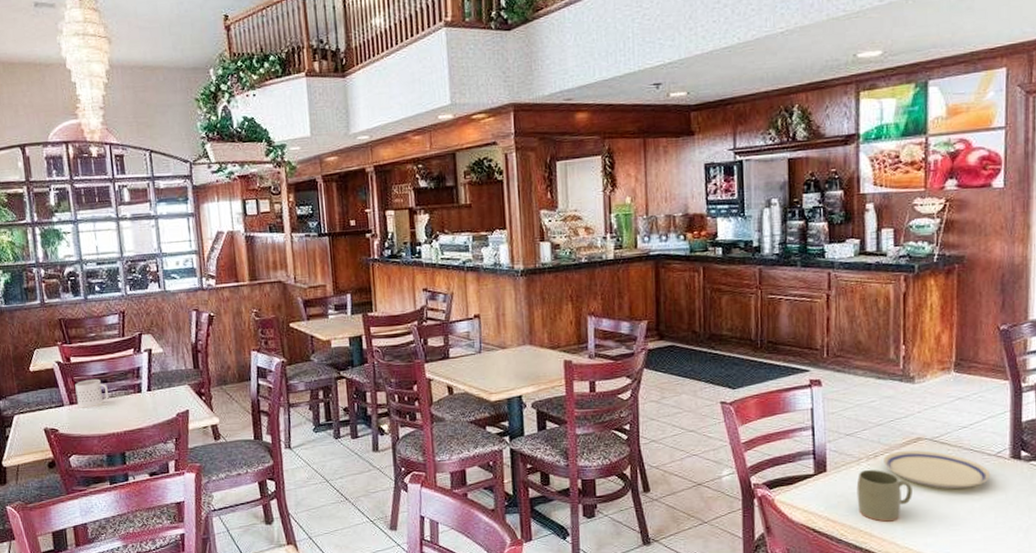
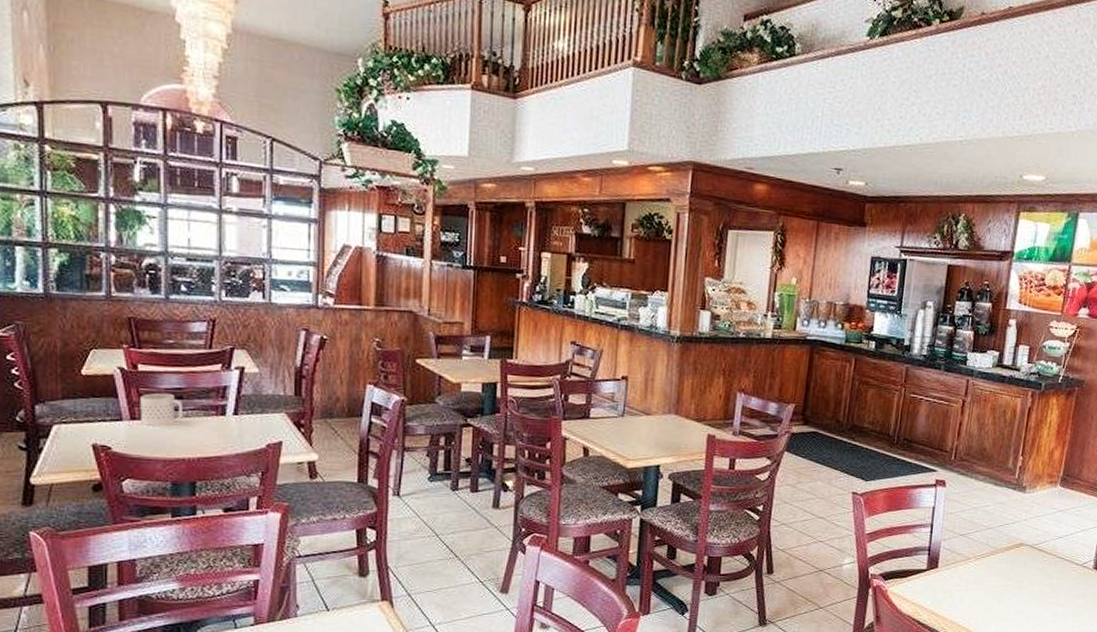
mug: present [856,469,912,522] -> none [960,569,1009,619]
plate: present [883,450,991,490] -> none [988,554,1076,594]

